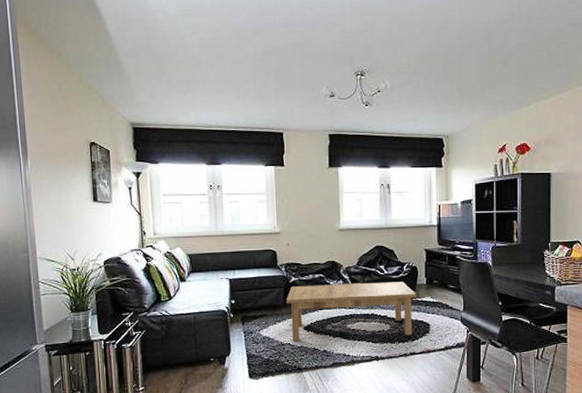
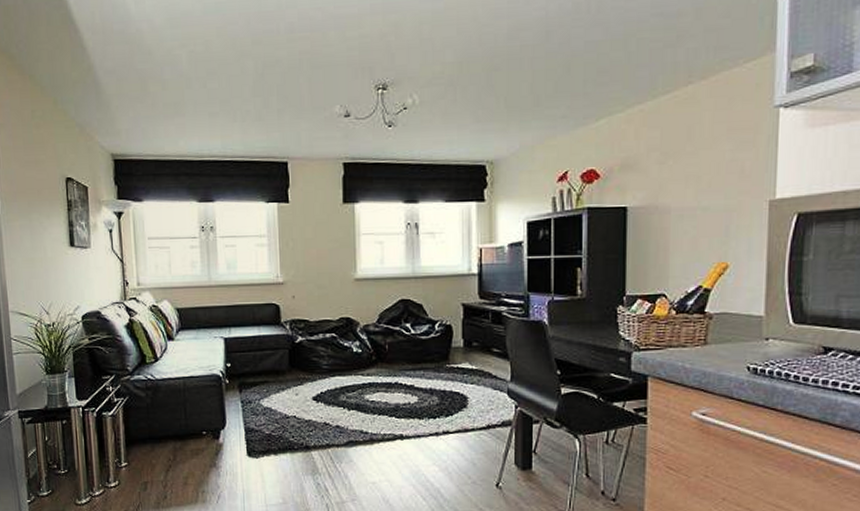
coffee table: present [286,282,416,342] -> none [291,343,451,414]

